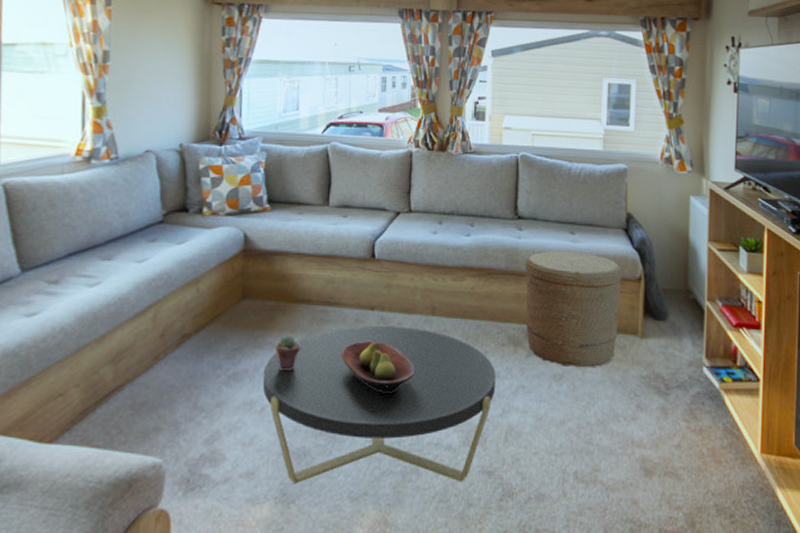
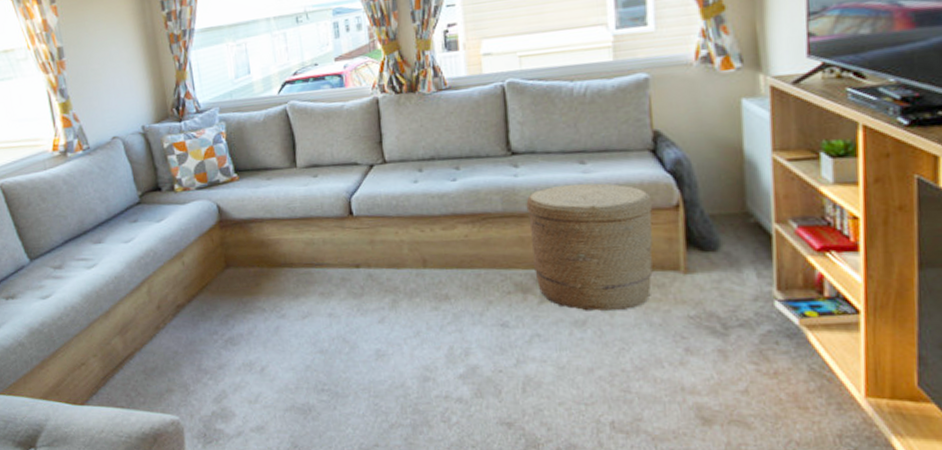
coffee table: present [262,325,497,484] -> none [257,282,506,437]
potted succulent: present [275,334,301,371] -> none [265,298,291,333]
fruit bowl: present [341,340,416,392] -> none [331,298,413,348]

